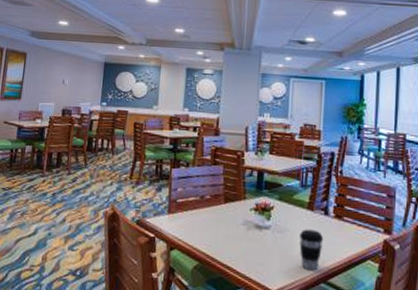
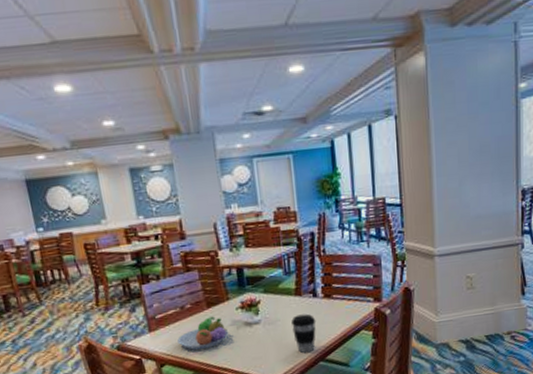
fruit bowl: none [191,211,239,243] -> present [177,316,229,350]

